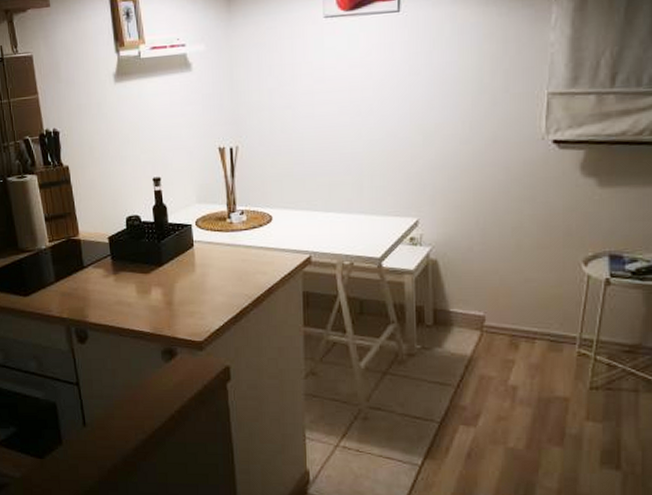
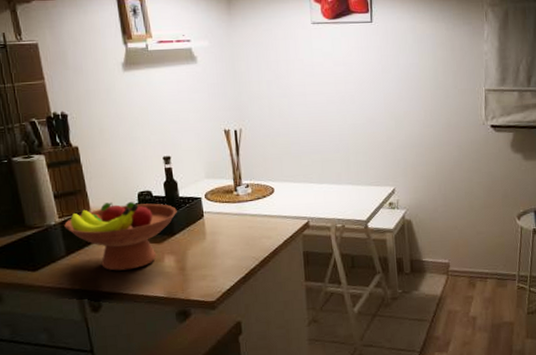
fruit bowl: none [54,226,166,301] -> present [64,201,177,271]

